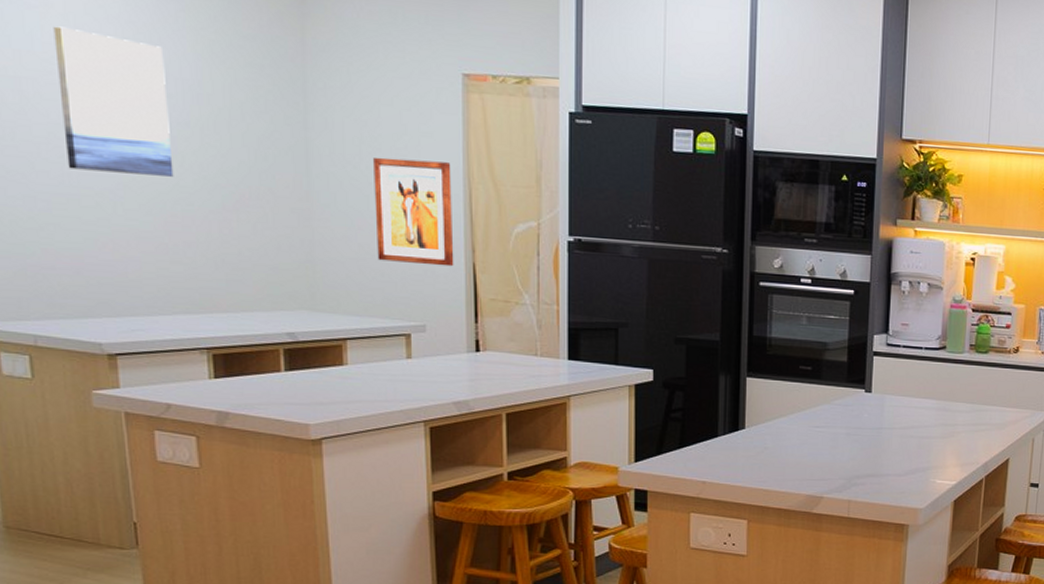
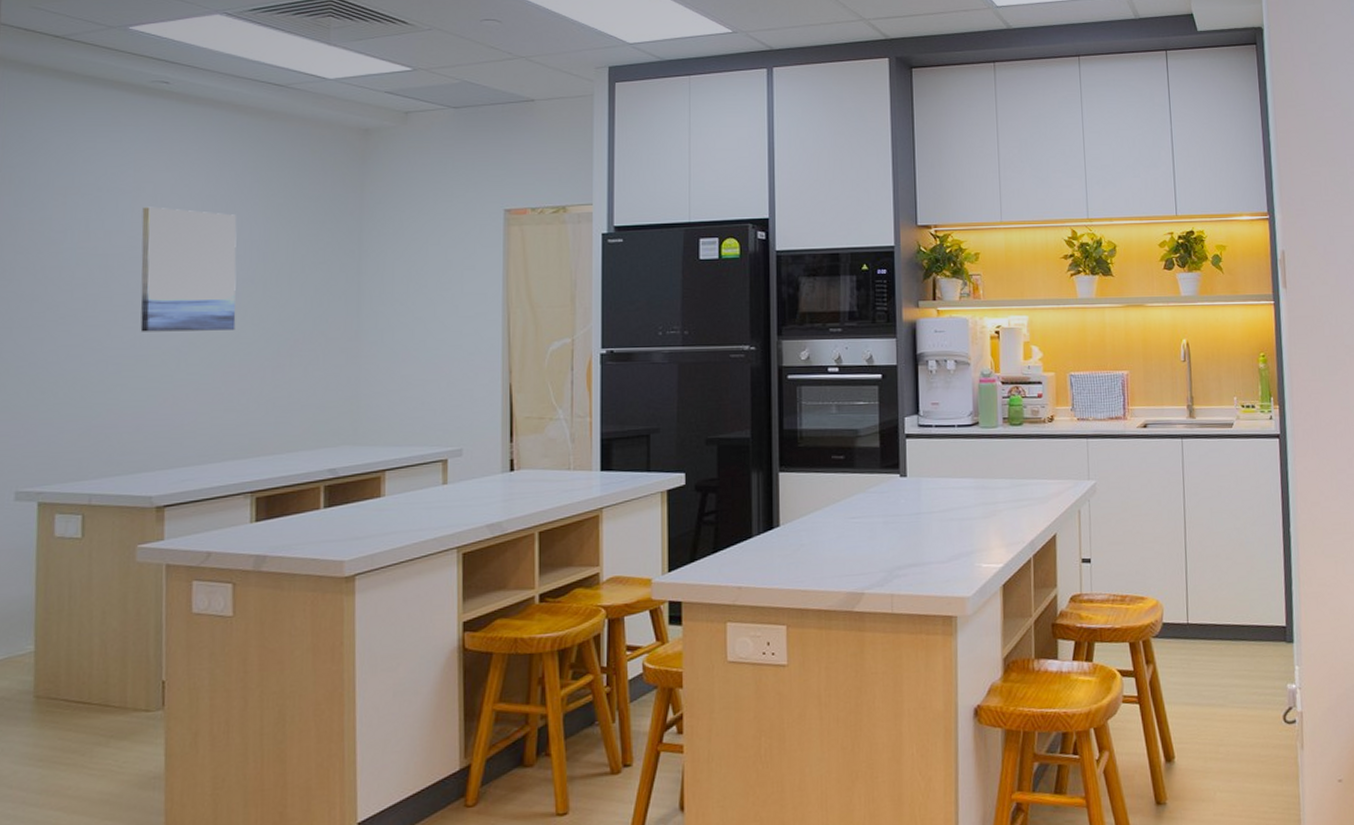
wall art: present [373,157,454,267] -> none [418,291,492,390]

